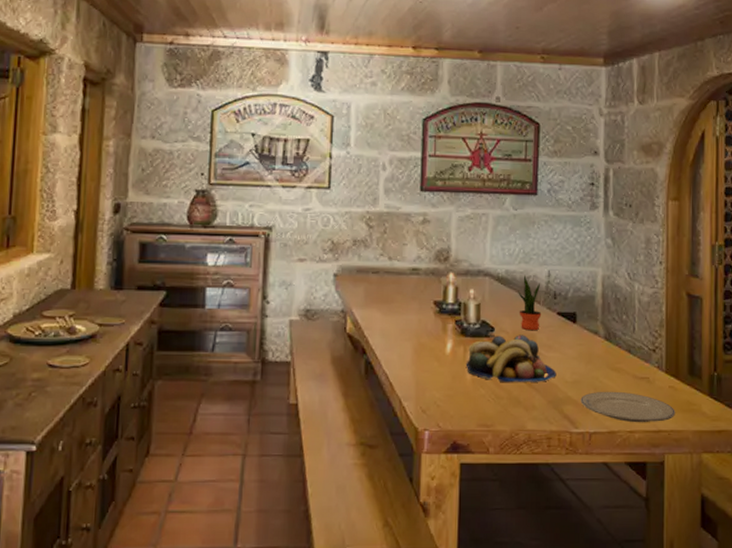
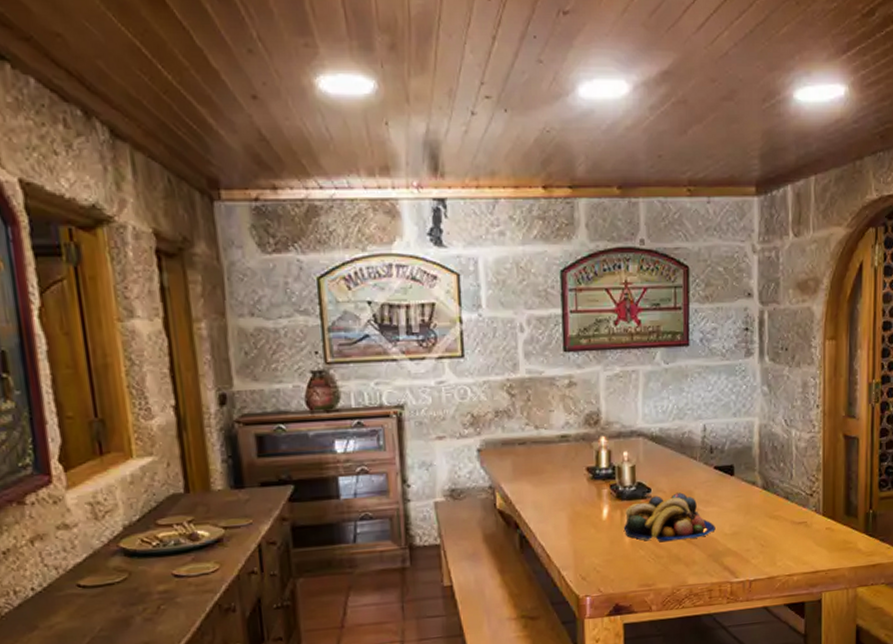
potted plant: present [518,275,542,331] -> none [673,432,699,488]
plate: present [580,391,675,423] -> none [740,538,832,567]

